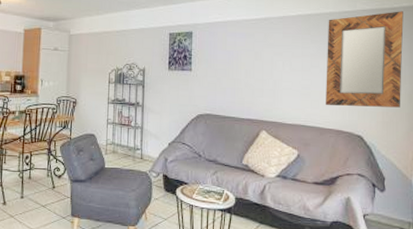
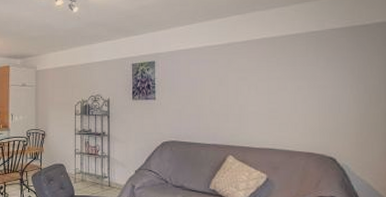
home mirror: present [326,11,404,108] -> none [294,28,377,128]

